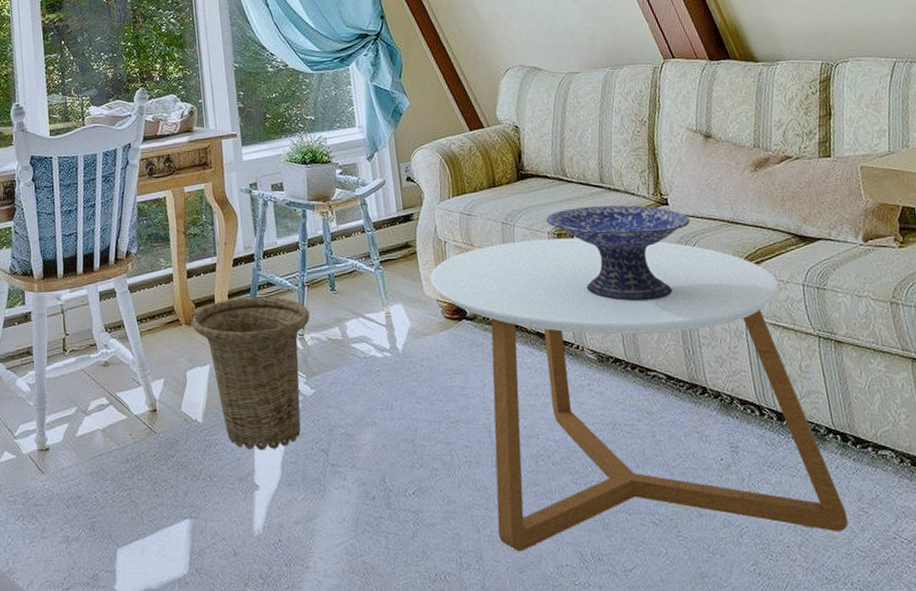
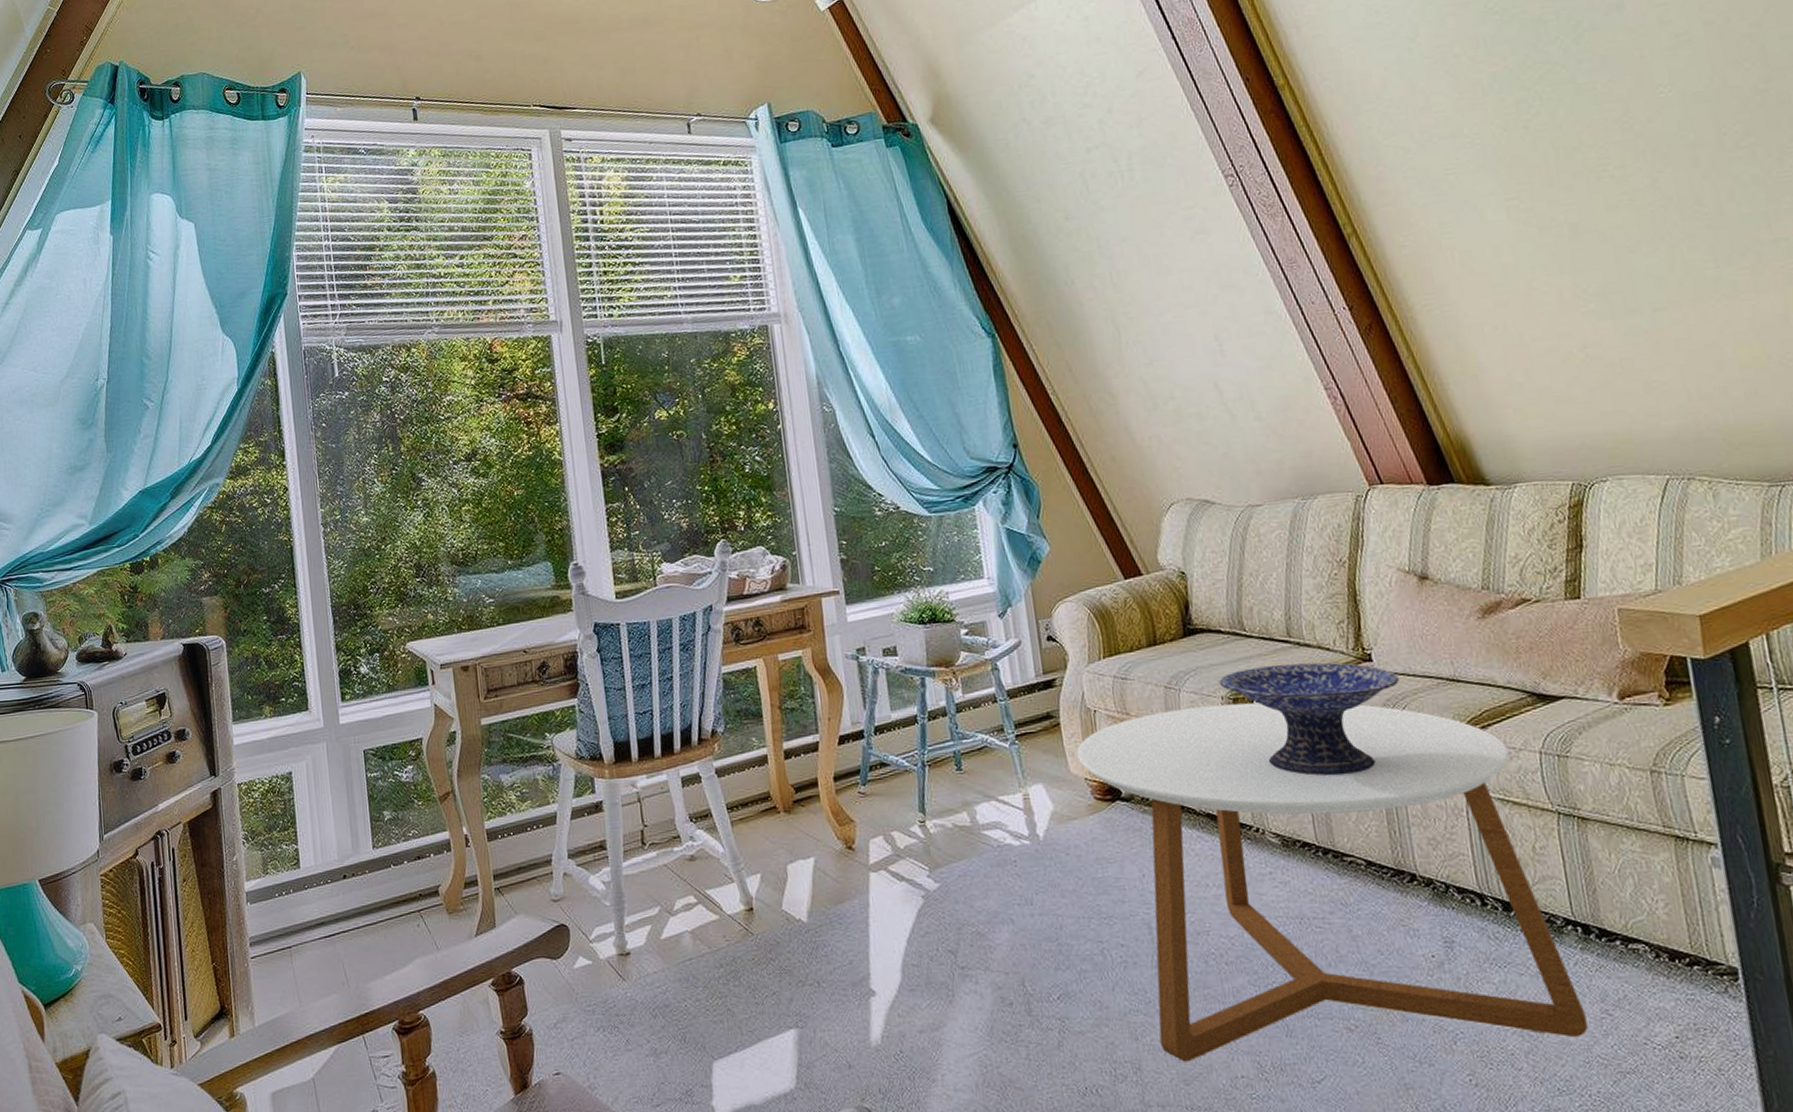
basket: present [192,296,310,451] -> none [791,778,932,953]

